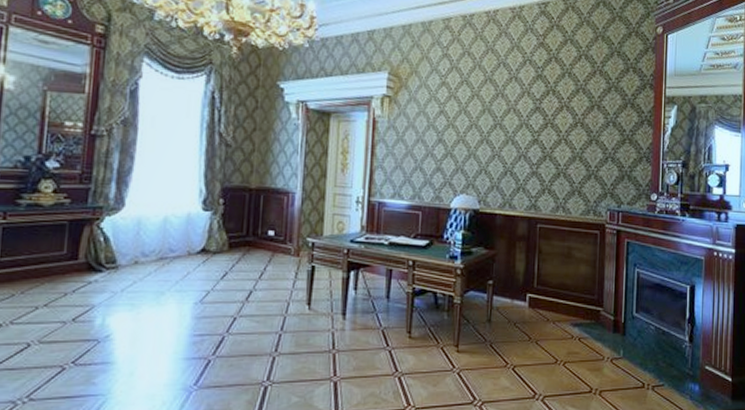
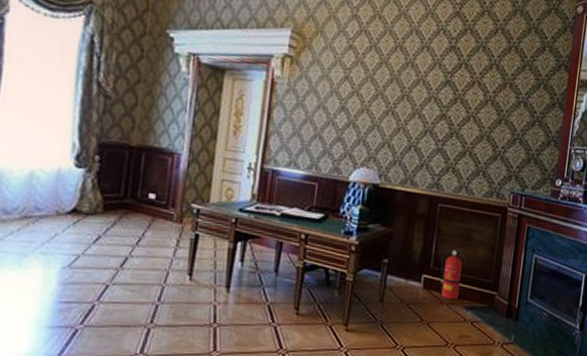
fire extinguisher: none [544,267,569,318] -> present [440,248,467,300]

